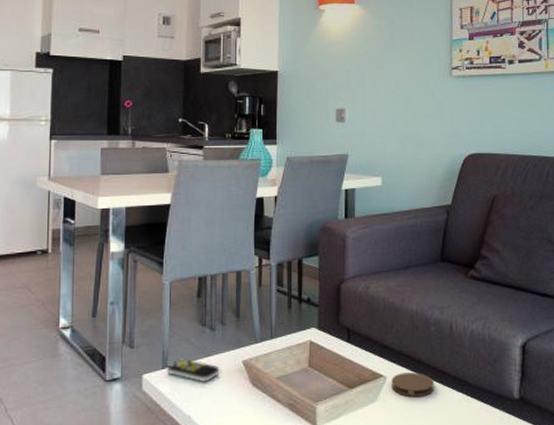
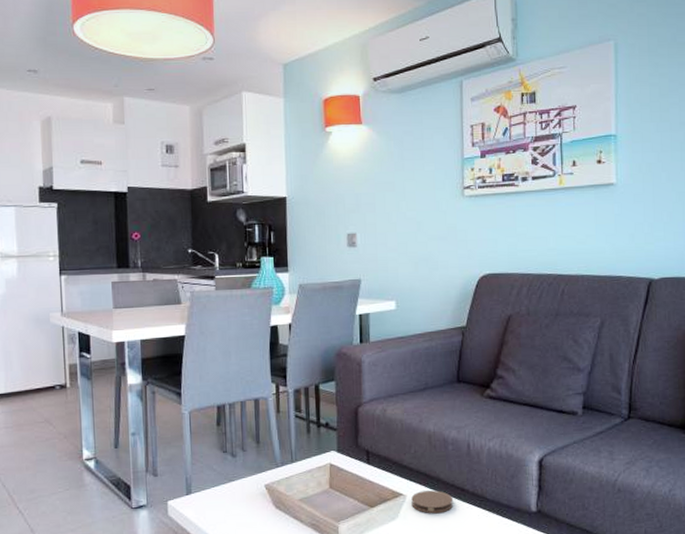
remote control: present [167,358,220,382] -> none [191,484,243,506]

